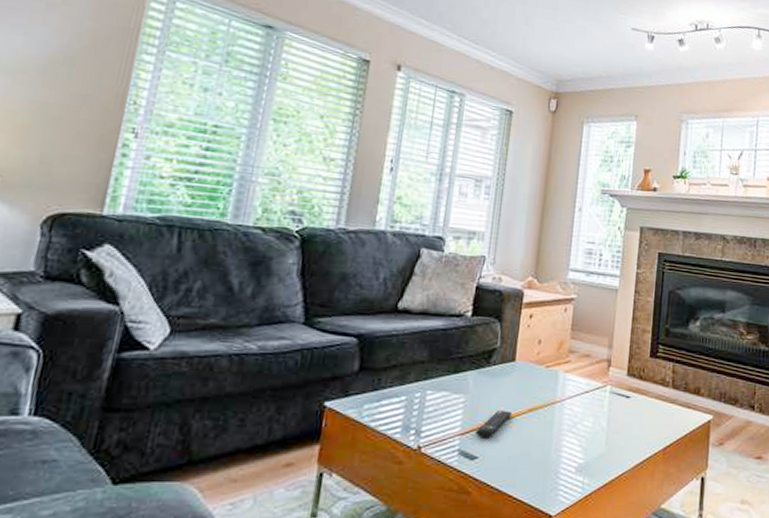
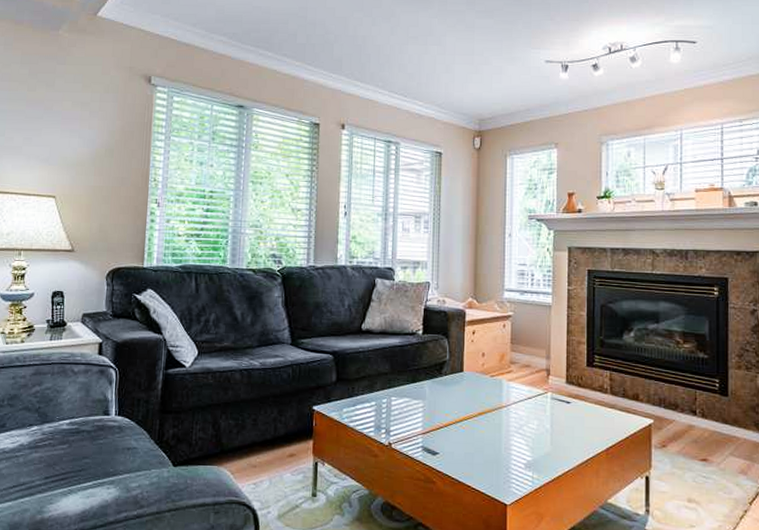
remote control: present [475,410,513,439] -> none [435,414,465,437]

